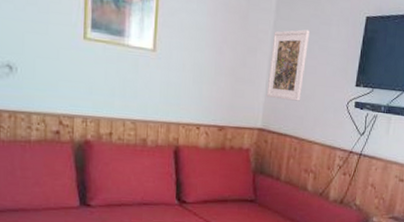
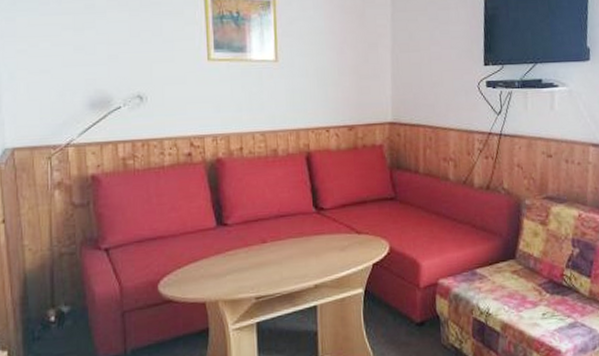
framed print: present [266,29,311,101] -> none [392,18,430,90]

